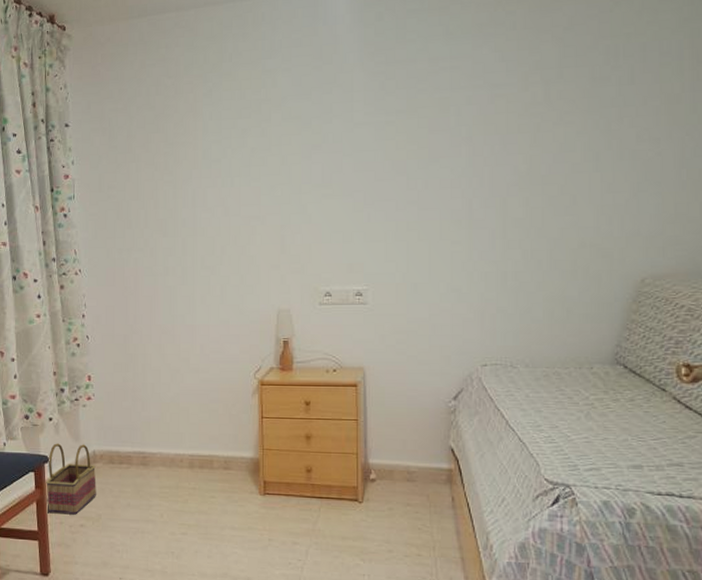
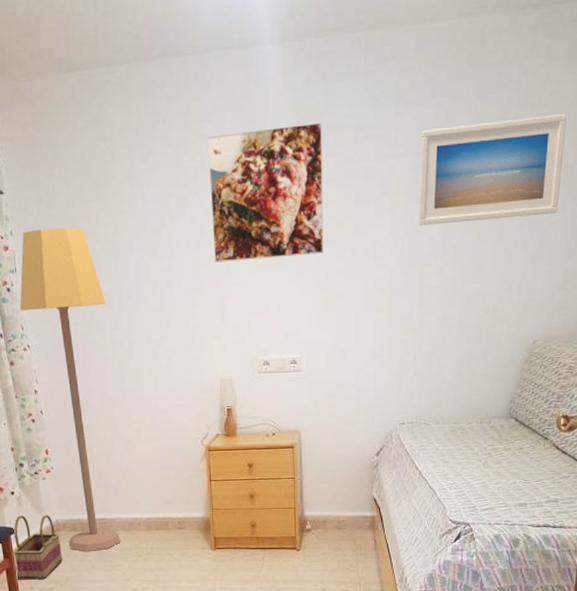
lamp: none [75,157,162,488] -> present [20,227,121,552]
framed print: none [273,56,393,192] -> present [207,122,323,263]
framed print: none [499,43,668,156] -> present [418,114,566,226]

